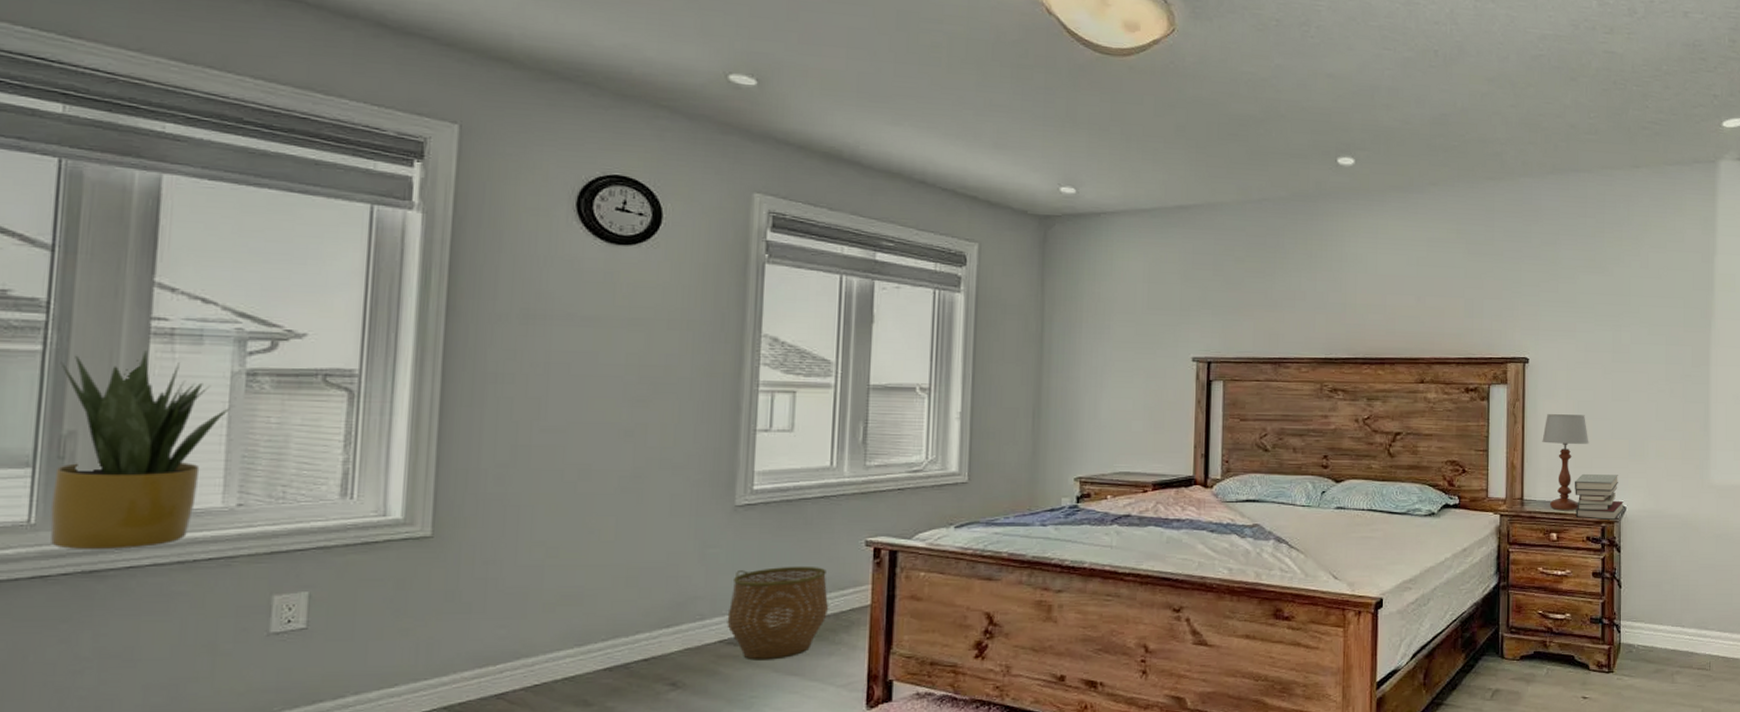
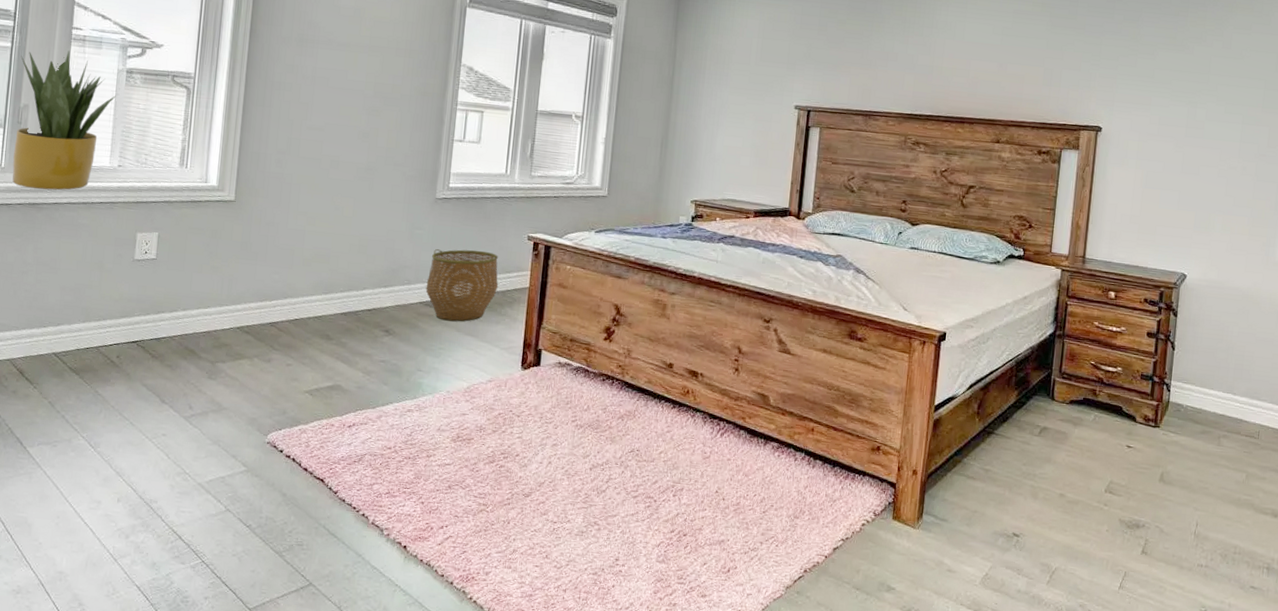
table lamp: present [1542,414,1589,511] -> none [1108,181,1155,273]
books: present [1575,473,1624,520] -> none [1135,239,1184,286]

